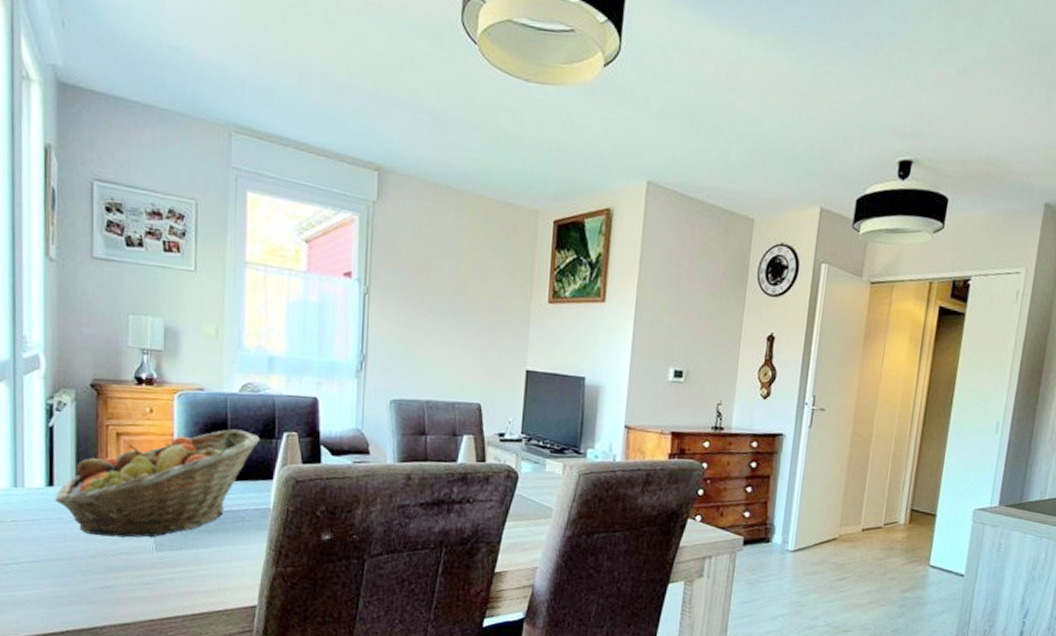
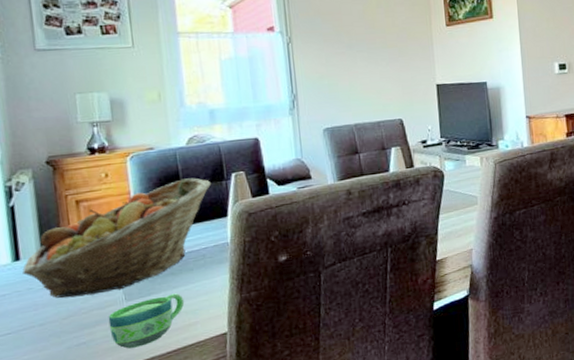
cup: none [136,552,216,603] -> present [108,293,185,349]

